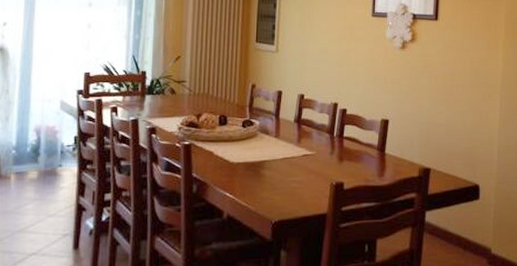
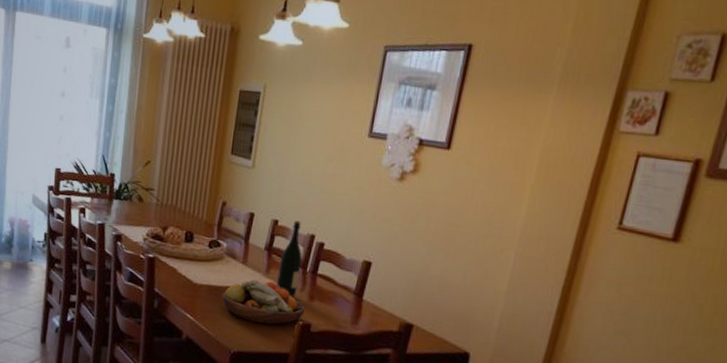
fruit bowl: none [259,150,337,190] -> present [222,279,305,325]
wine bottle: none [309,92,329,161] -> present [277,220,303,297]

